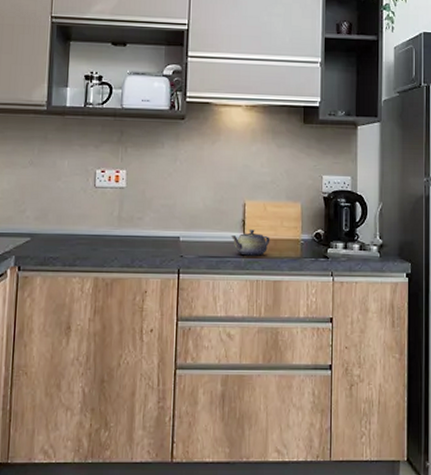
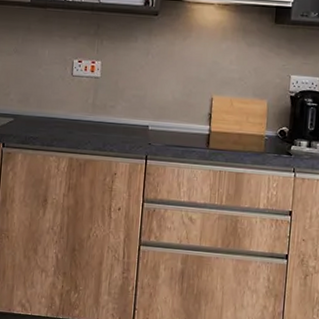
teapot: present [230,229,270,256] -> none [197,123,235,149]

